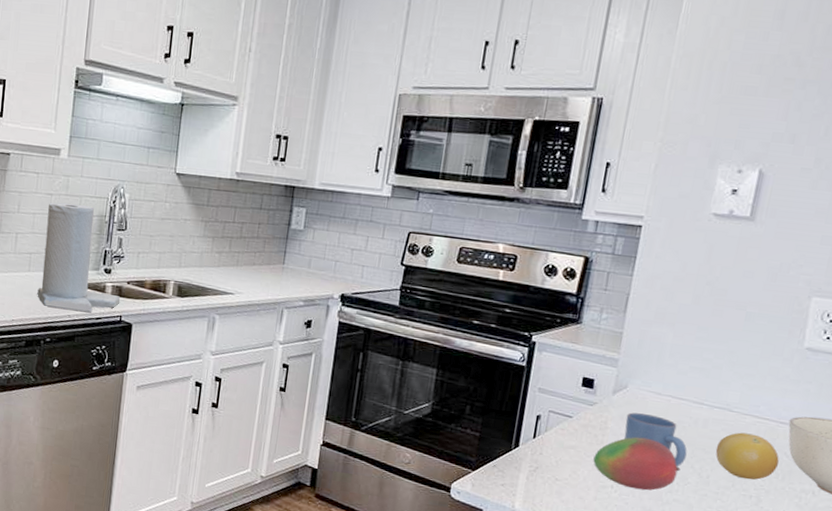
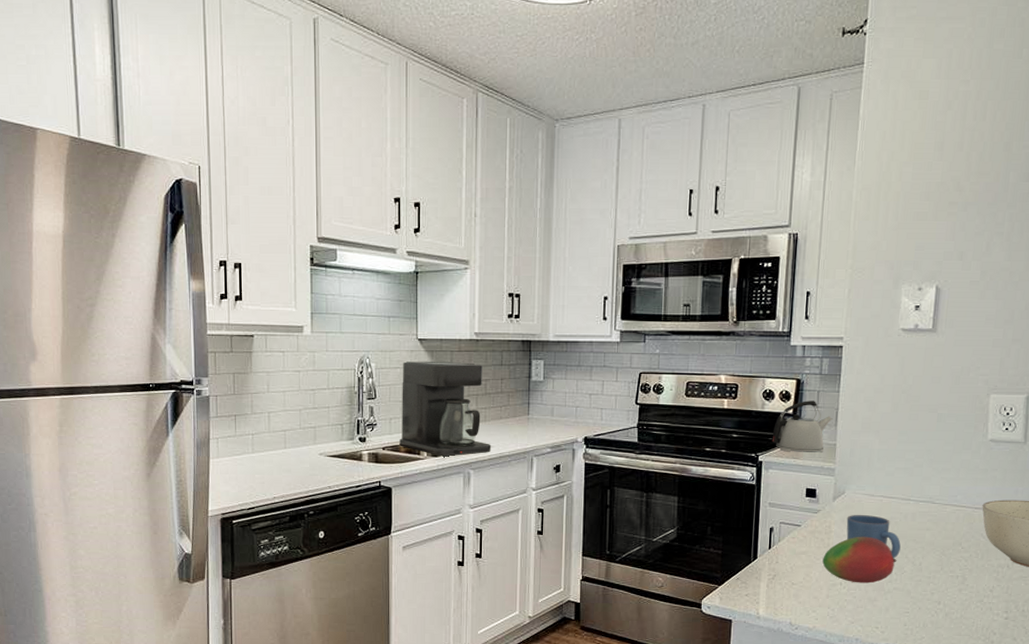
paper towel: present [37,202,120,312] -> none [296,378,377,481]
coffee maker: none [145,195,241,300] -> present [399,360,492,457]
kettle: none [549,281,622,341] -> present [771,401,833,454]
fruit: present [715,432,779,480] -> none [924,521,977,562]

